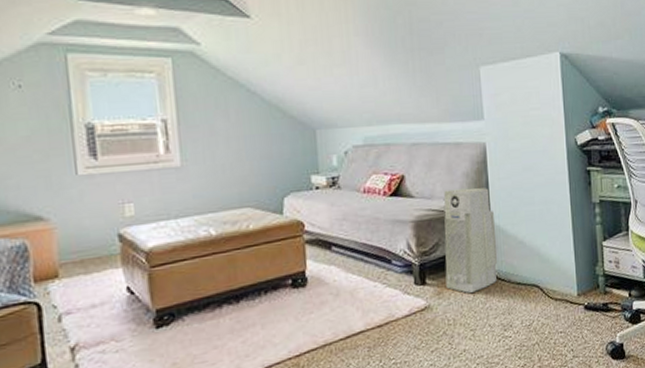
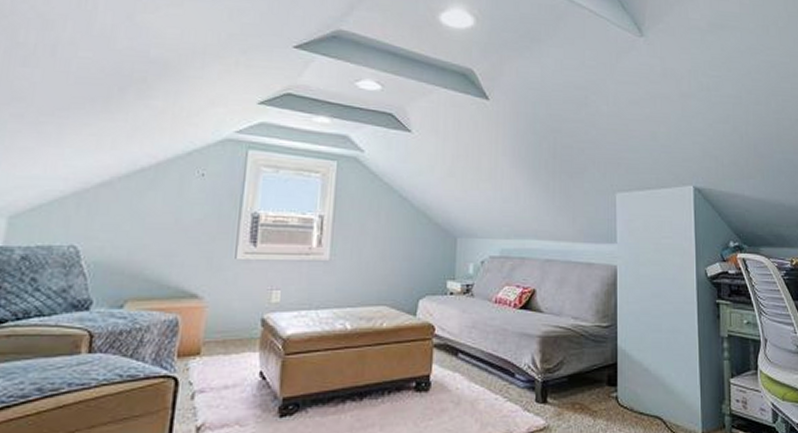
air purifier: present [443,187,498,293] -> none [567,308,622,417]

